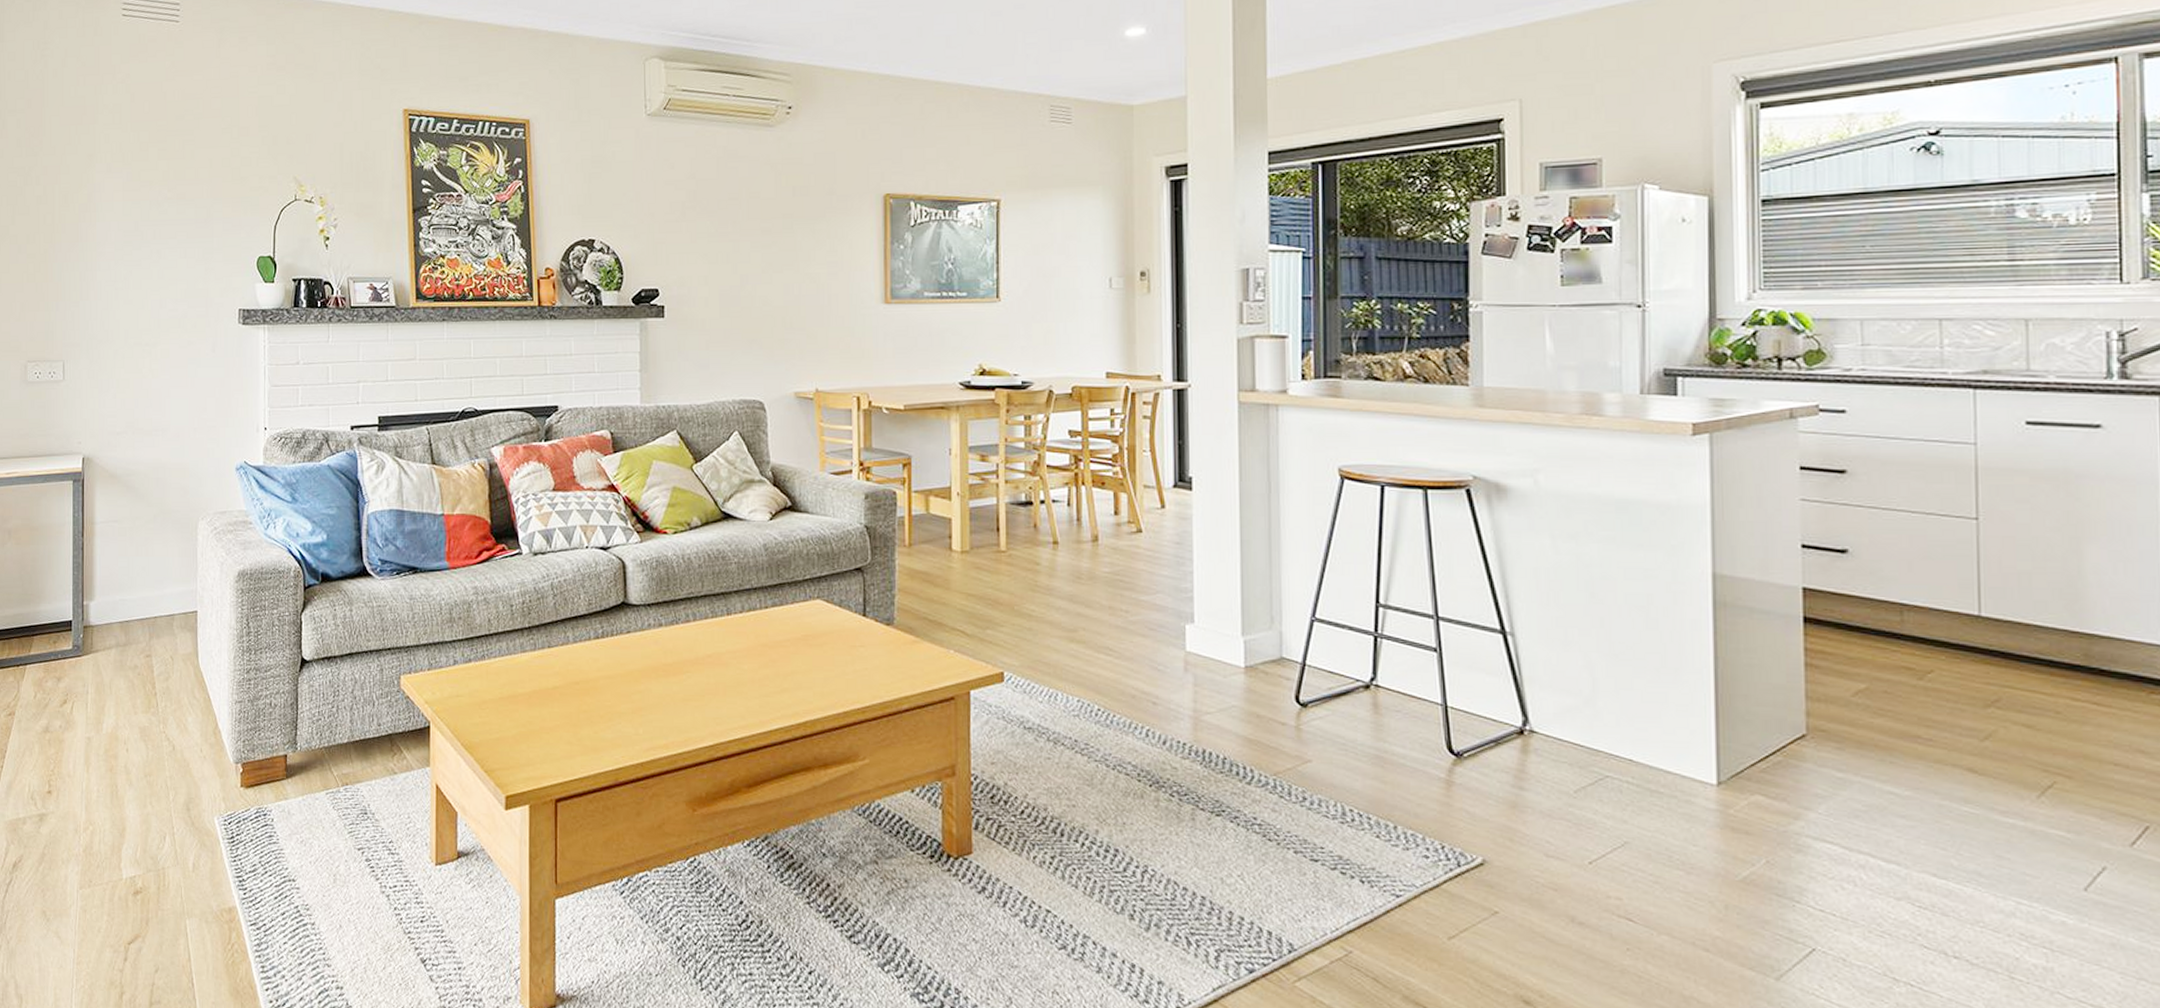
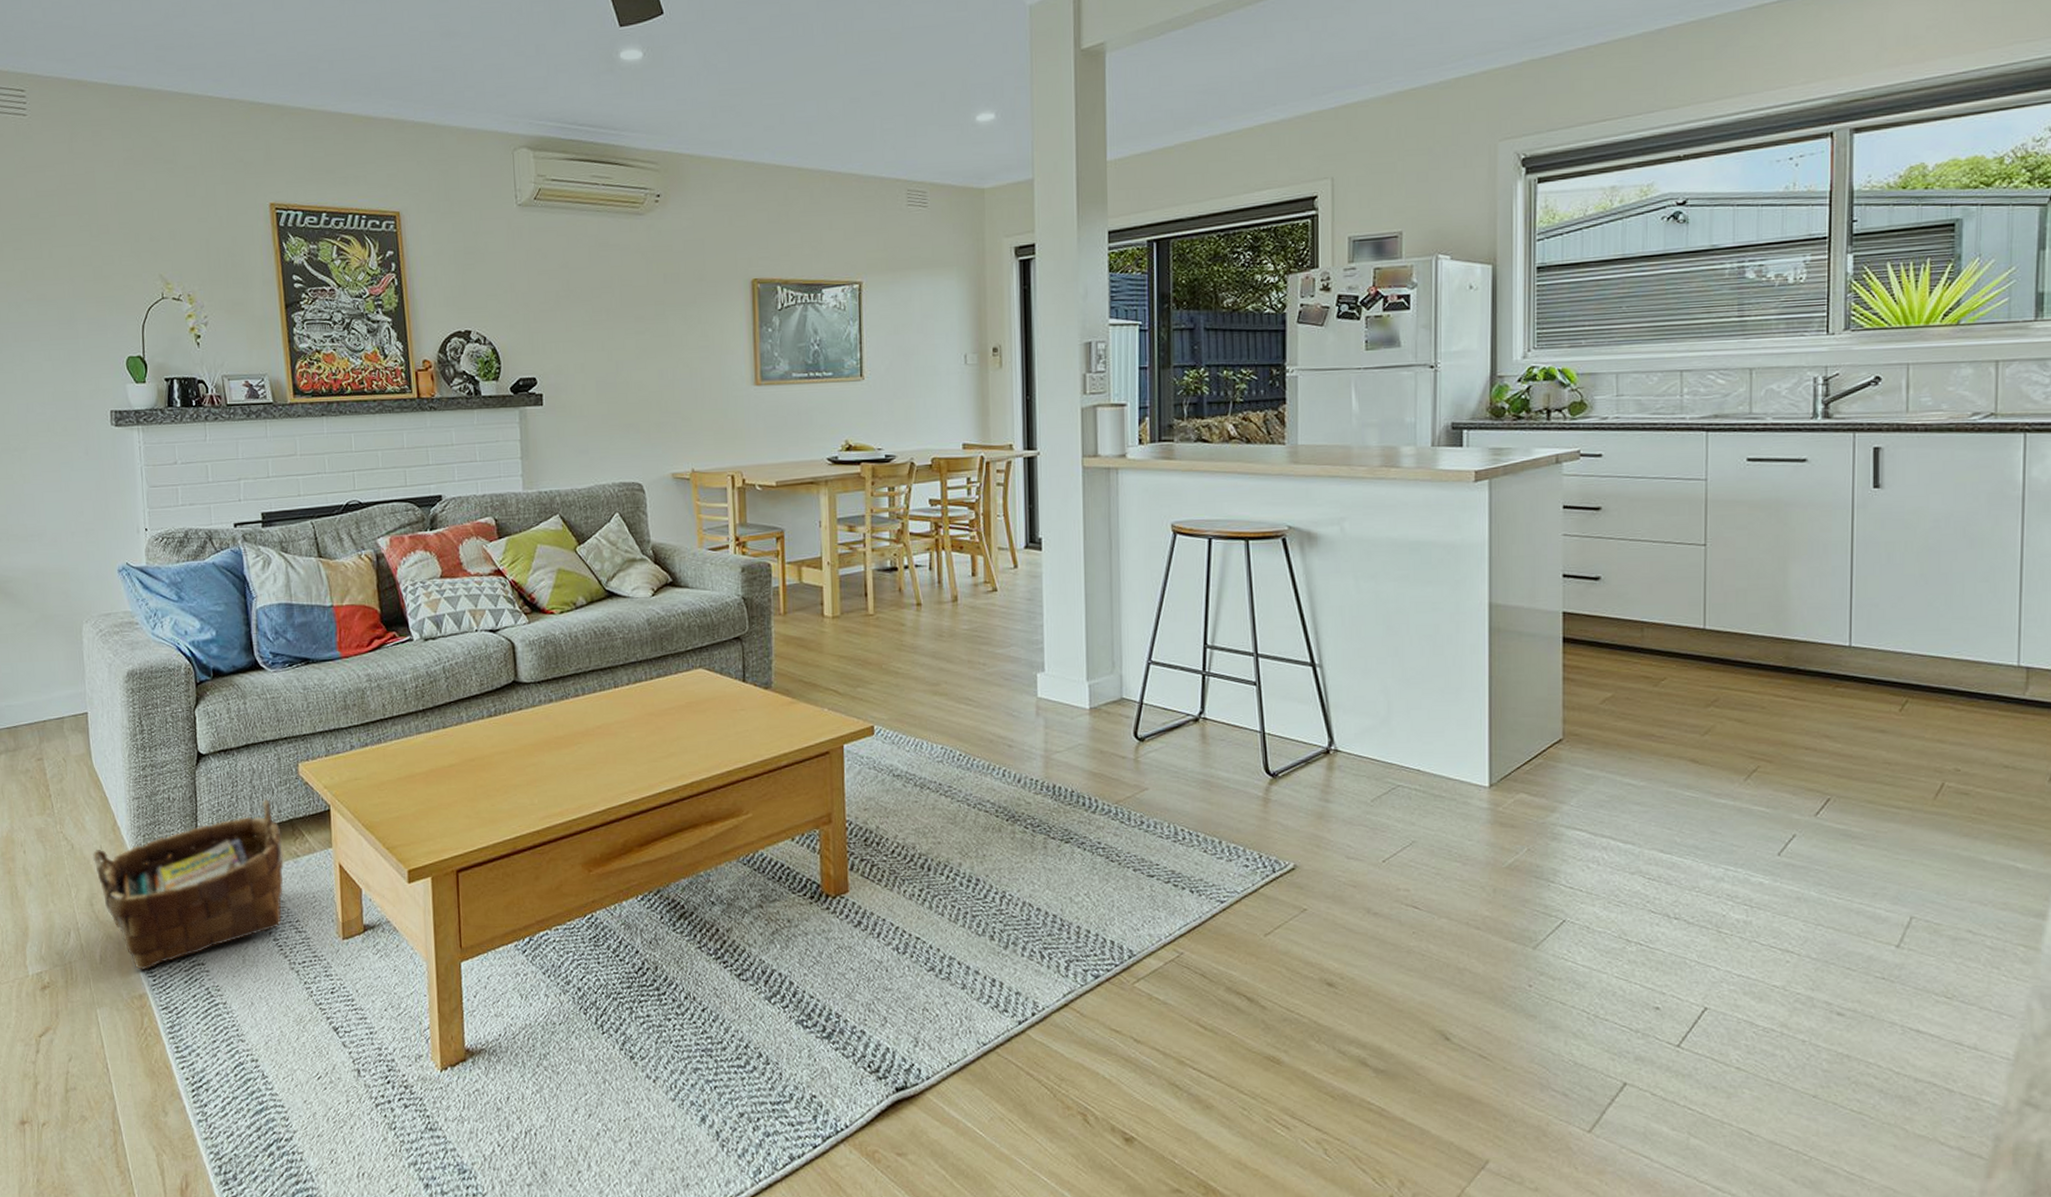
woven basket: none [192,710,380,882] -> present [92,798,284,970]

